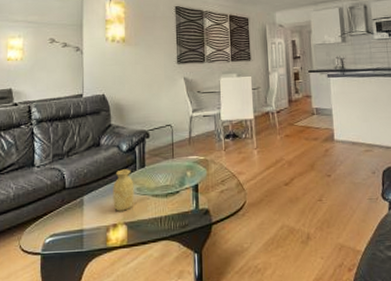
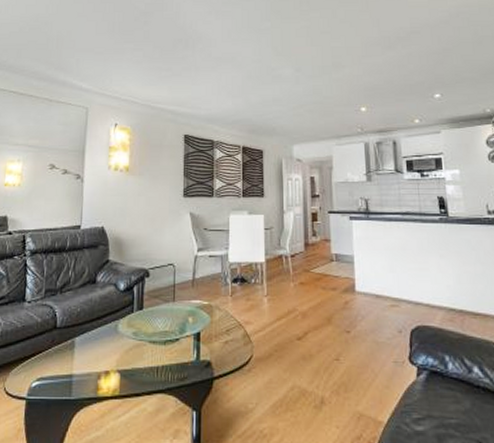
vase: present [113,169,134,211] -> none [106,310,130,357]

